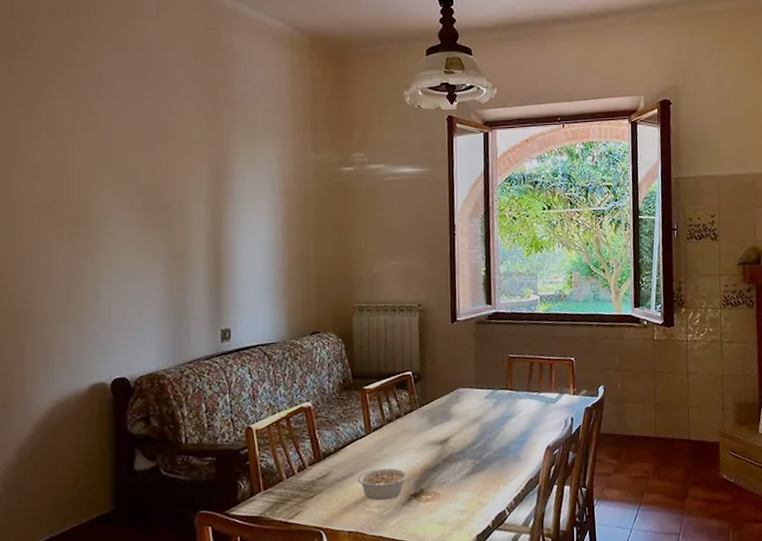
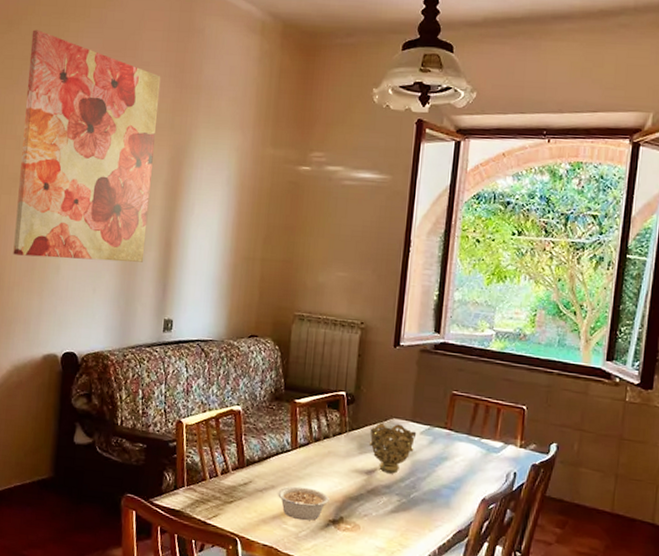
wall art: none [42,54,193,286] -> present [13,29,161,262]
decorative bowl: none [438,392,482,440] -> present [369,422,417,474]

